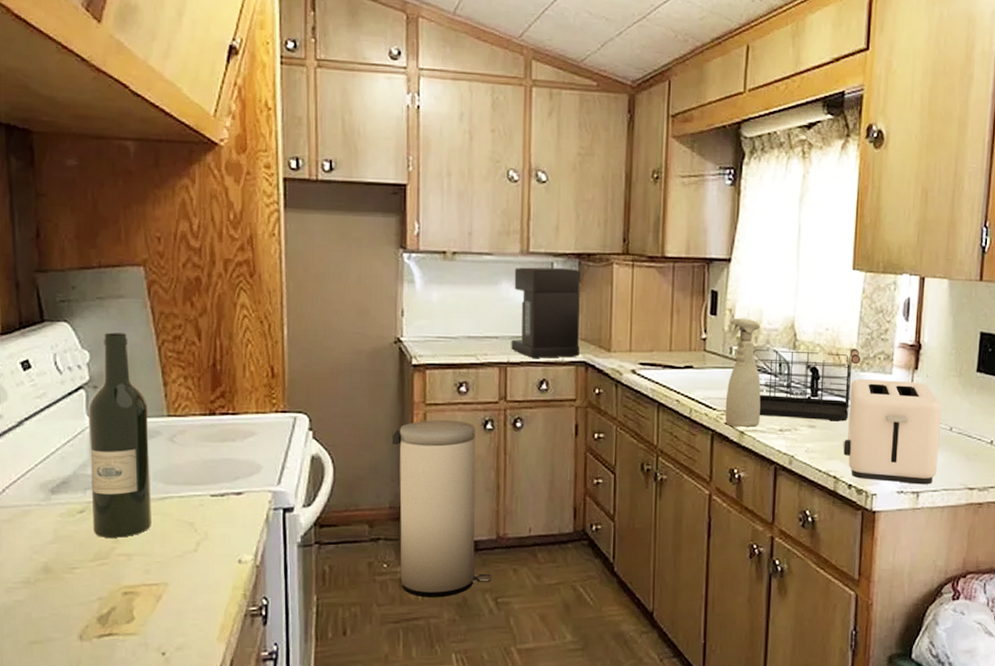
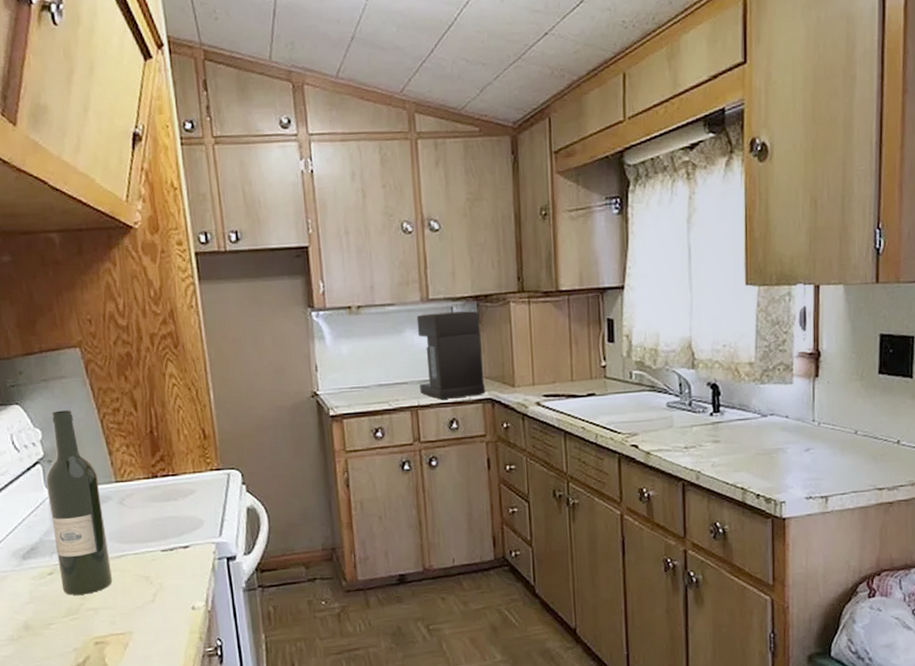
pedal bin: present [391,420,492,598] -> none [317,464,422,629]
spray bottle: present [725,317,761,427] -> none [628,342,665,448]
dish rack: present [753,348,861,422] -> none [653,362,761,436]
toaster: present [842,378,941,485] -> none [748,389,845,489]

